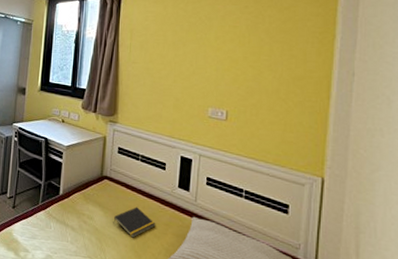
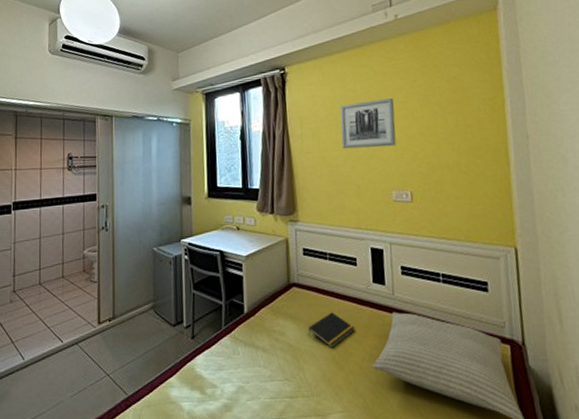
wall art: none [167,21,223,67] -> present [340,98,397,149]

